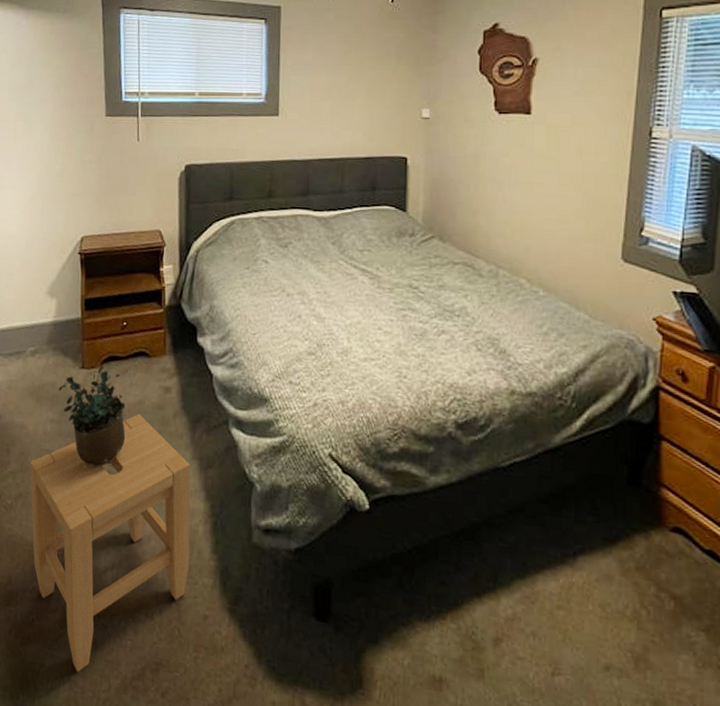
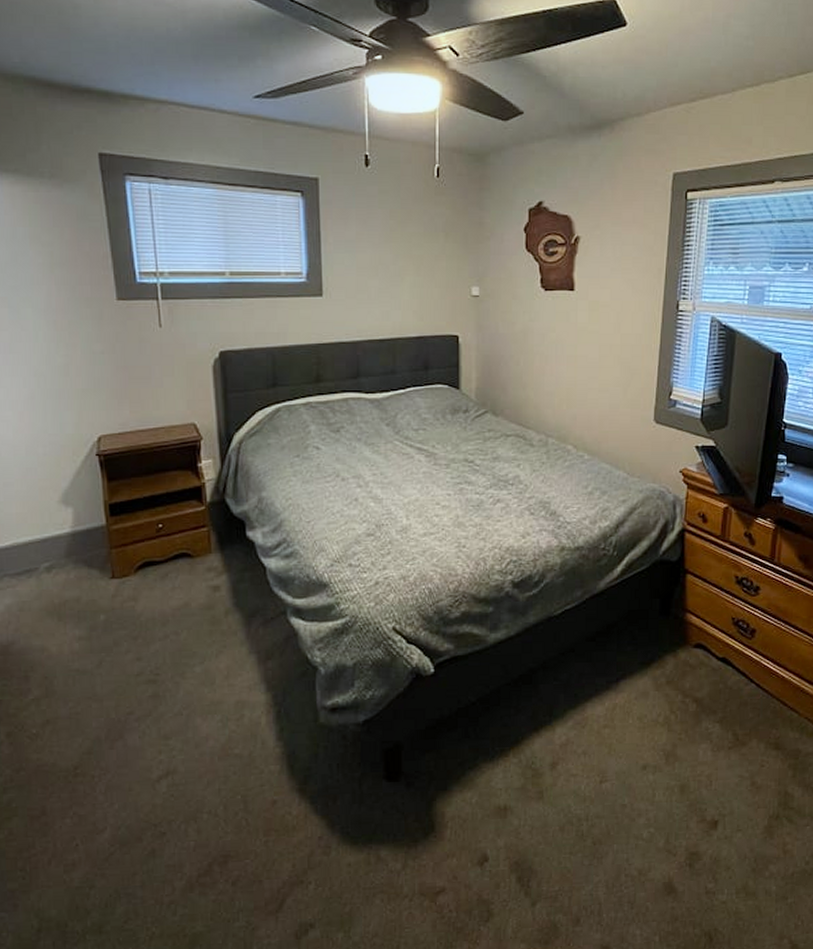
stool: present [29,413,191,672] -> none [55,616,254,884]
potted plant: present [58,365,126,467] -> none [84,573,171,678]

